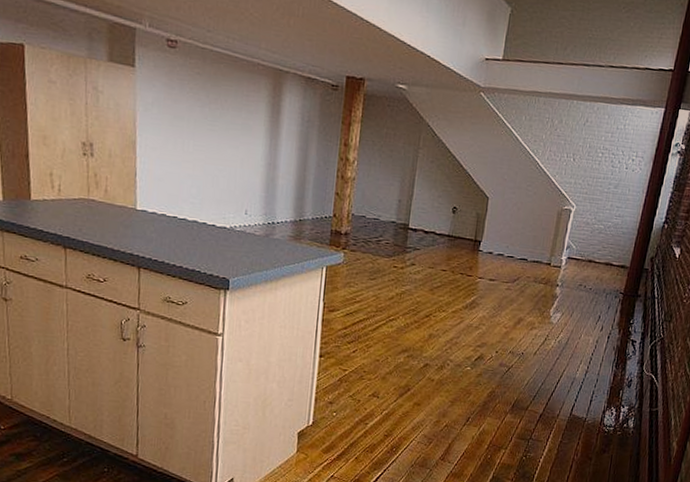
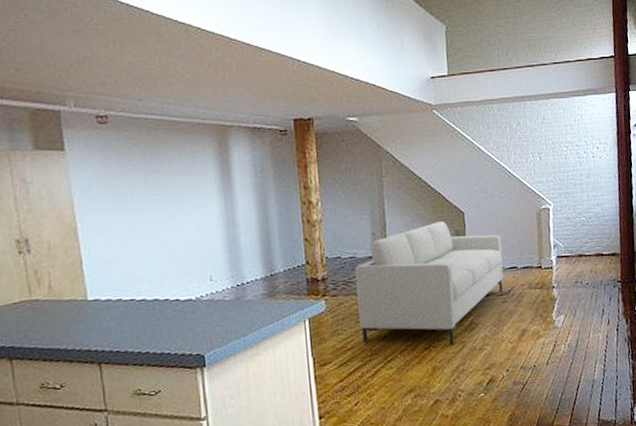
sofa: none [370,201,519,319] -> present [355,221,504,346]

